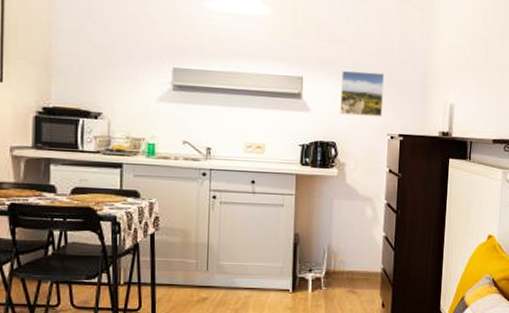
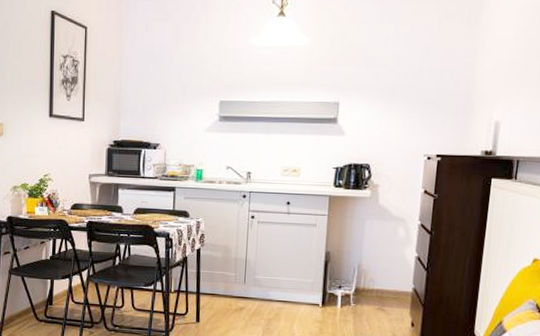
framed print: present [340,70,385,117] -> none [375,93,424,138]

